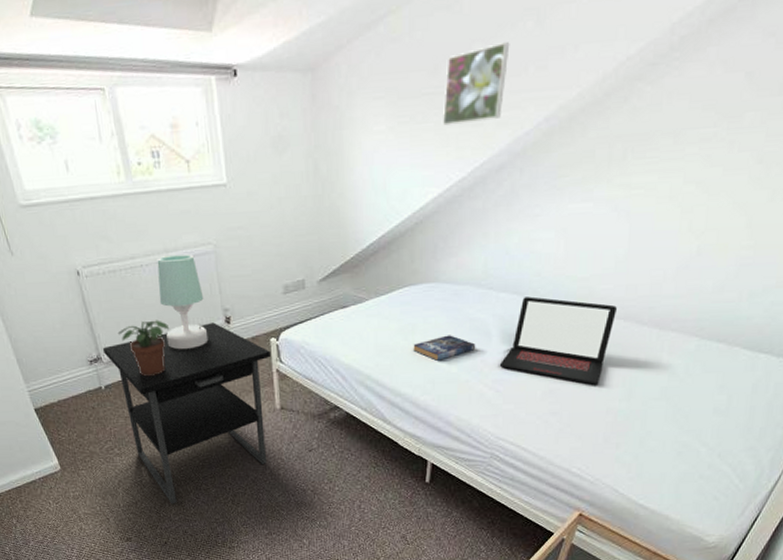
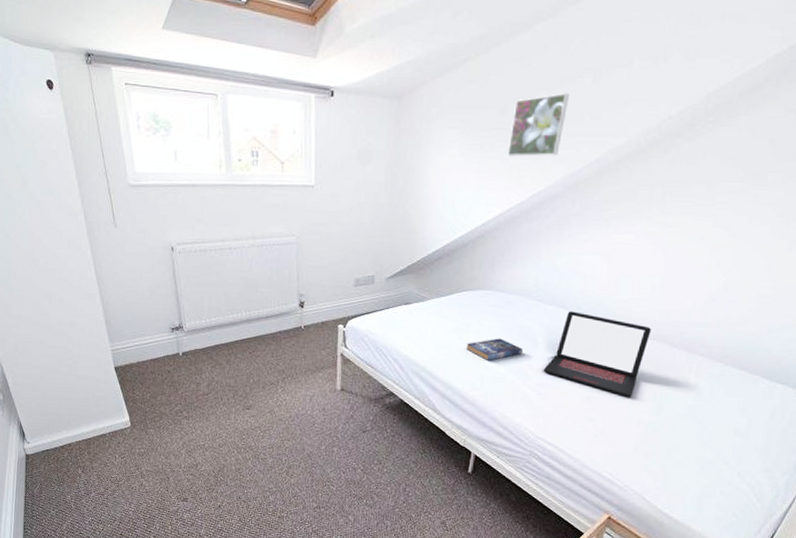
nightstand: present [102,322,271,505] -> none [185,305,337,470]
potted plant: present [117,320,170,376] -> none [200,297,249,347]
table lamp: present [157,253,208,350] -> none [242,241,282,327]

